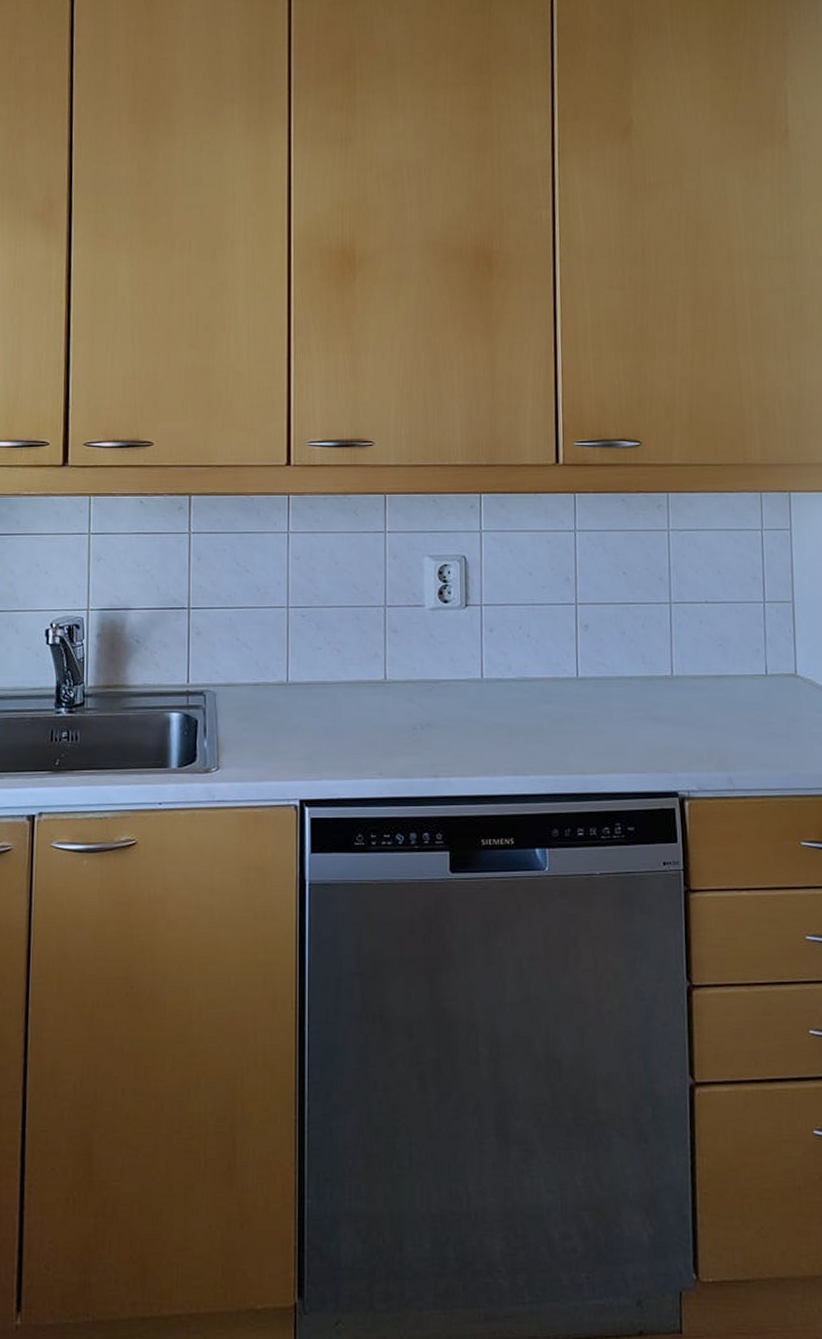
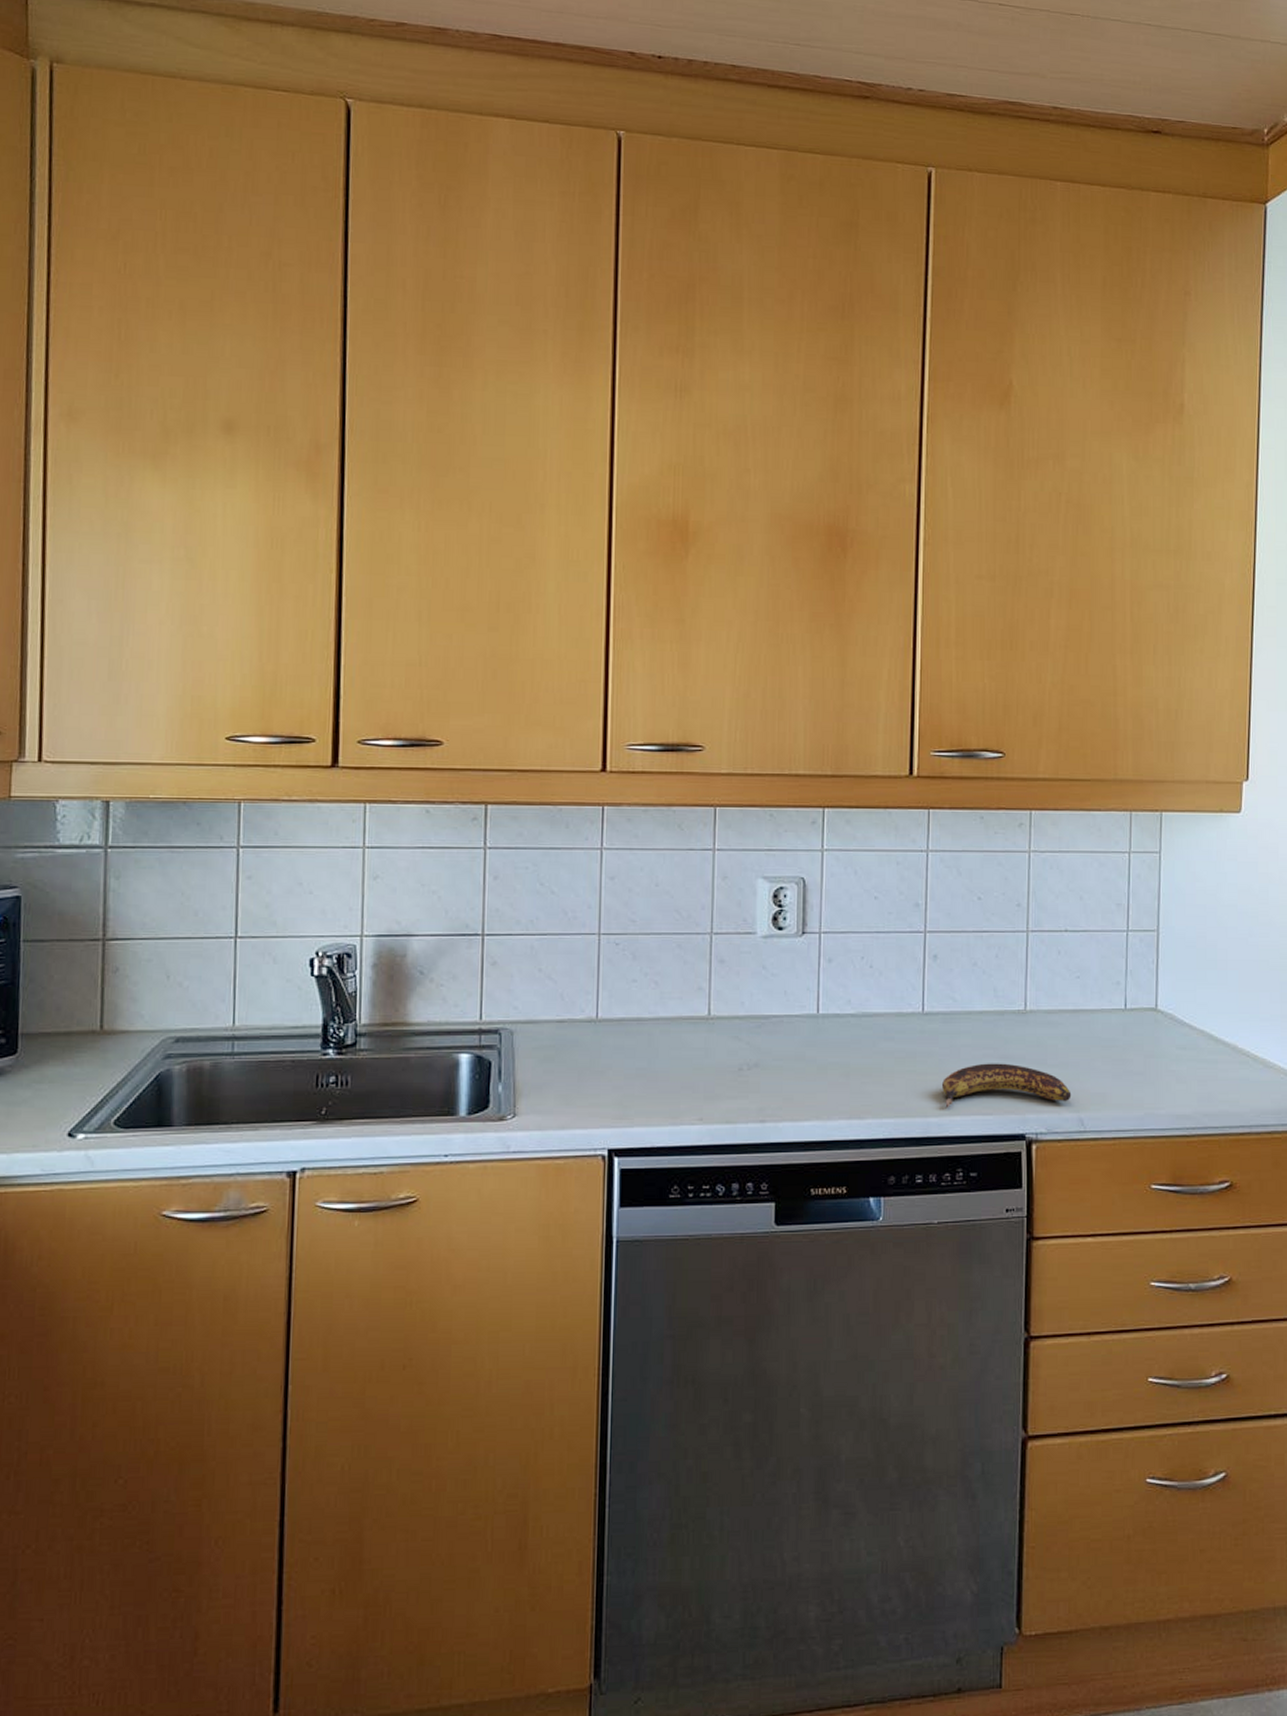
banana: none [597,724,720,766] -> present [941,1063,1072,1108]

